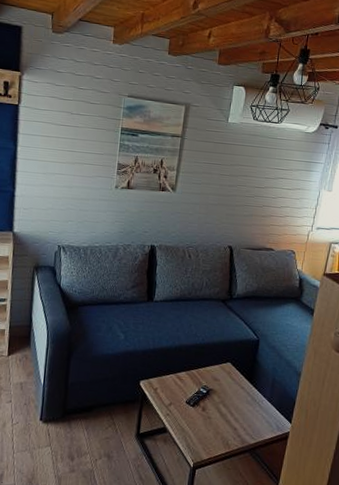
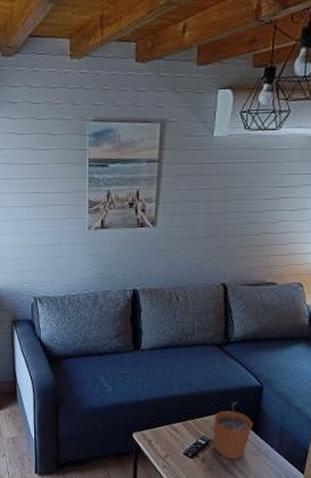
plant pot: none [214,354,250,408] -> present [213,402,253,459]

